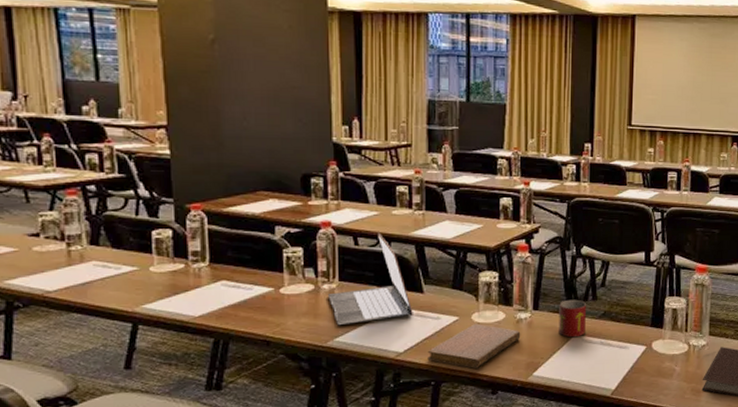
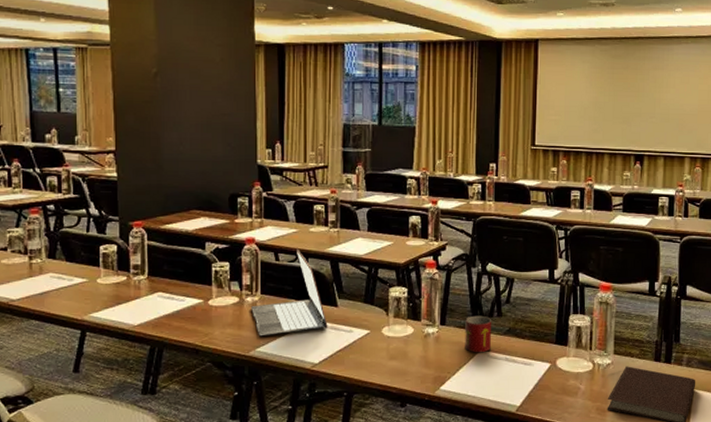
notebook: present [427,324,521,369] -> none [340,337,429,381]

